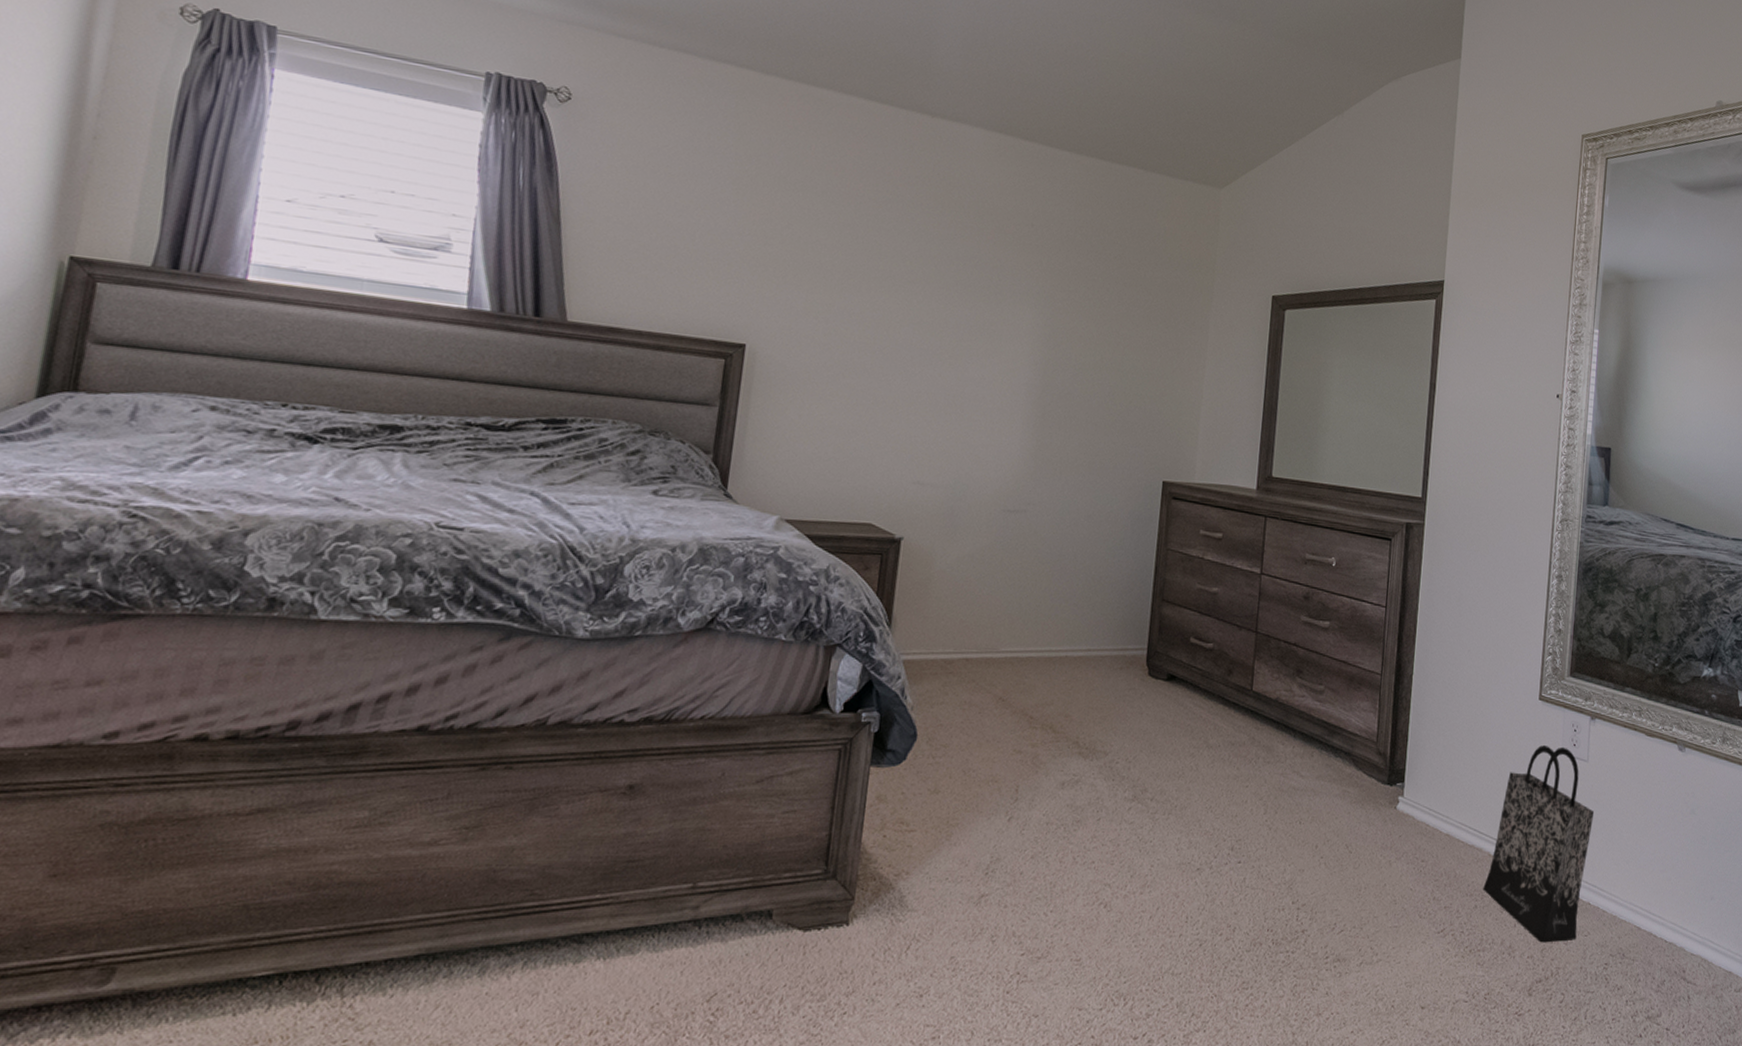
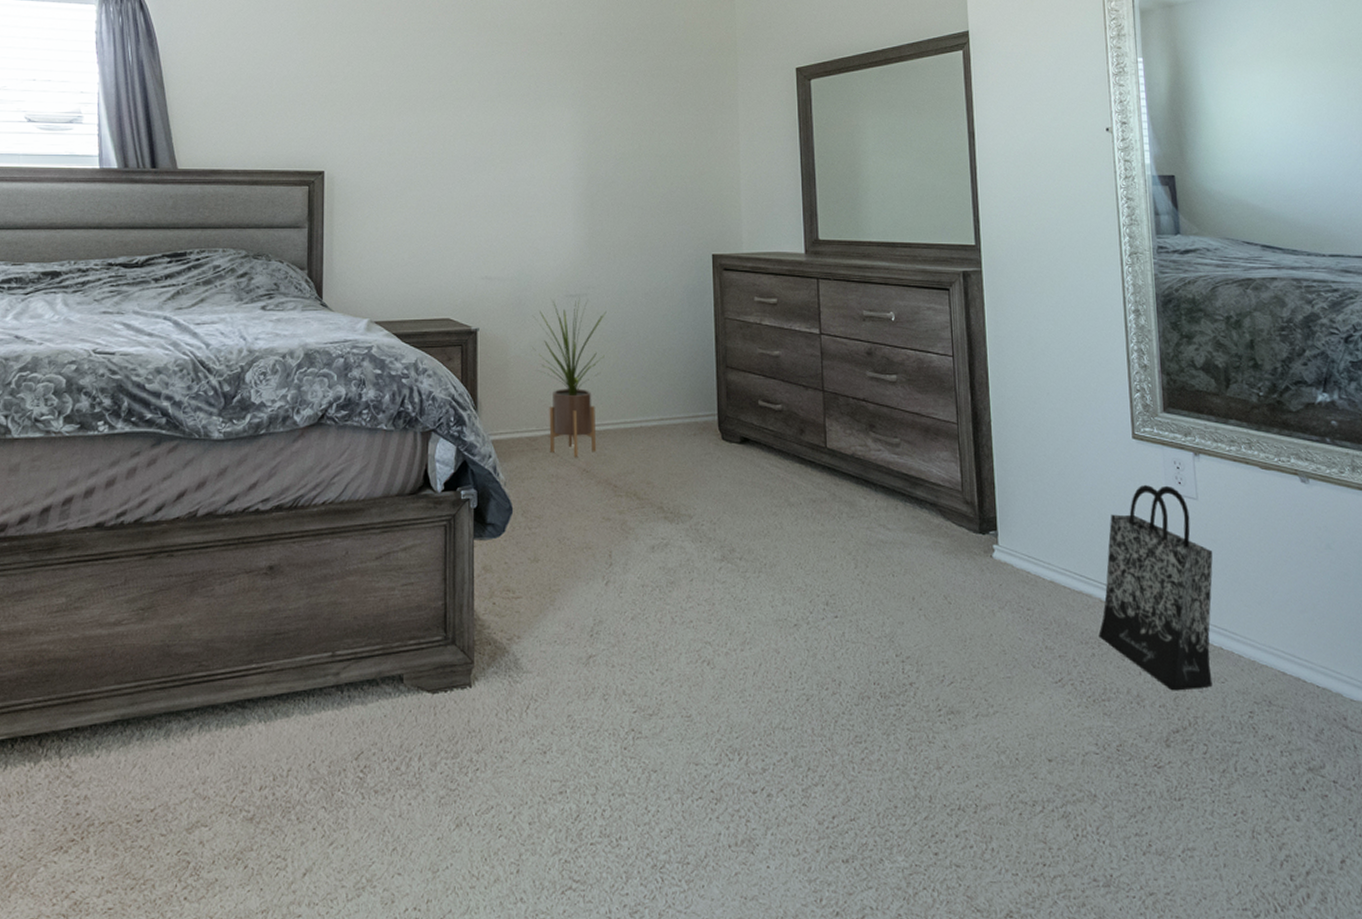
house plant: none [960,514,1045,685] -> present [532,297,607,458]

